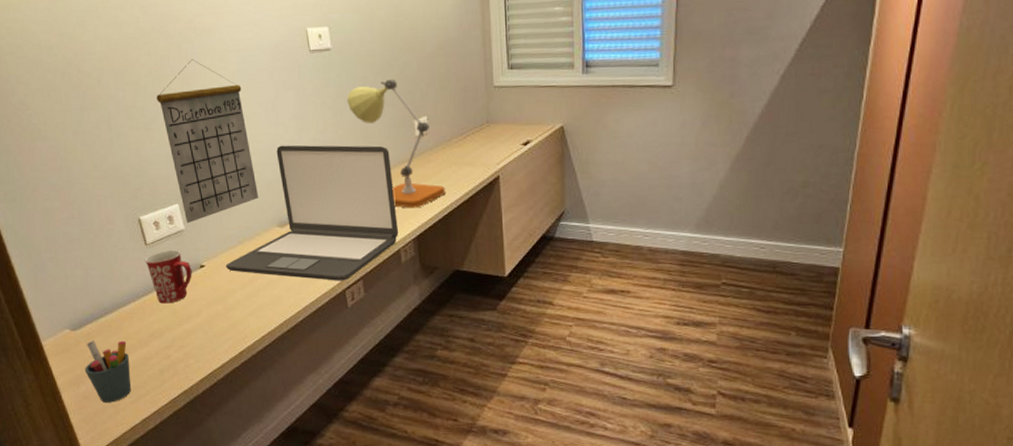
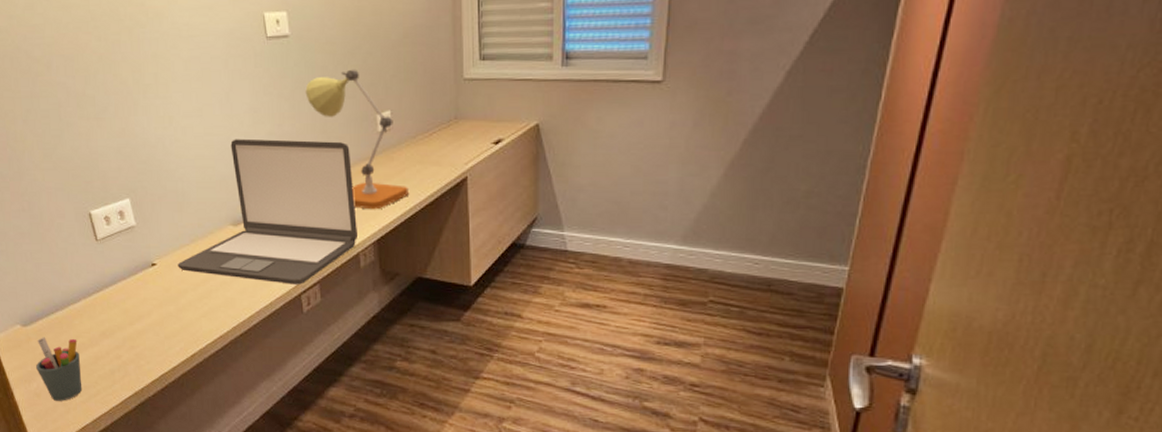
mug: present [144,249,192,304] -> none [95,246,144,302]
calendar: present [157,59,259,223] -> none [107,45,212,219]

